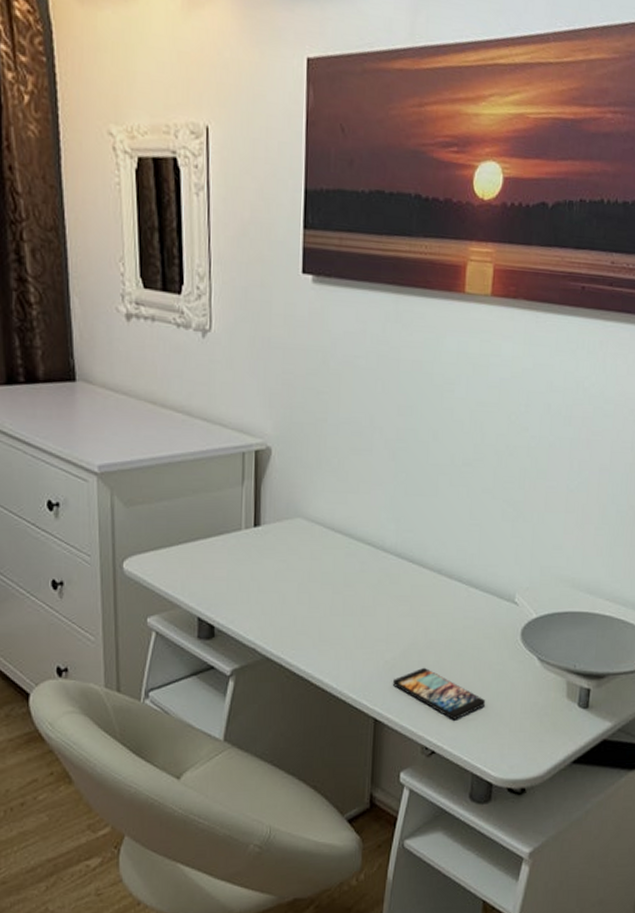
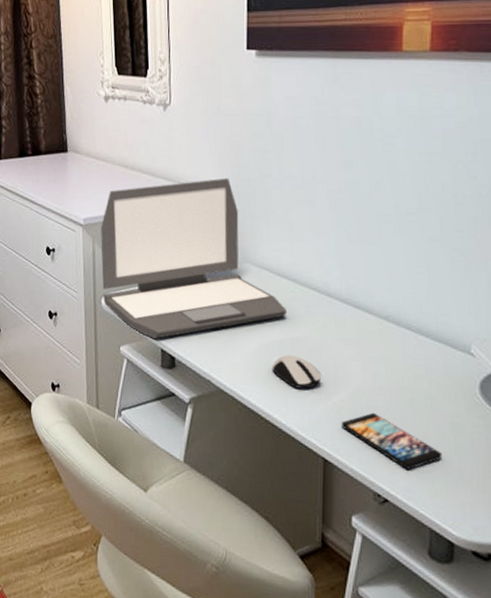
laptop: none [121,420,340,606] -> present [101,178,287,339]
computer mouse: none [323,615,375,649] -> present [272,355,322,389]

